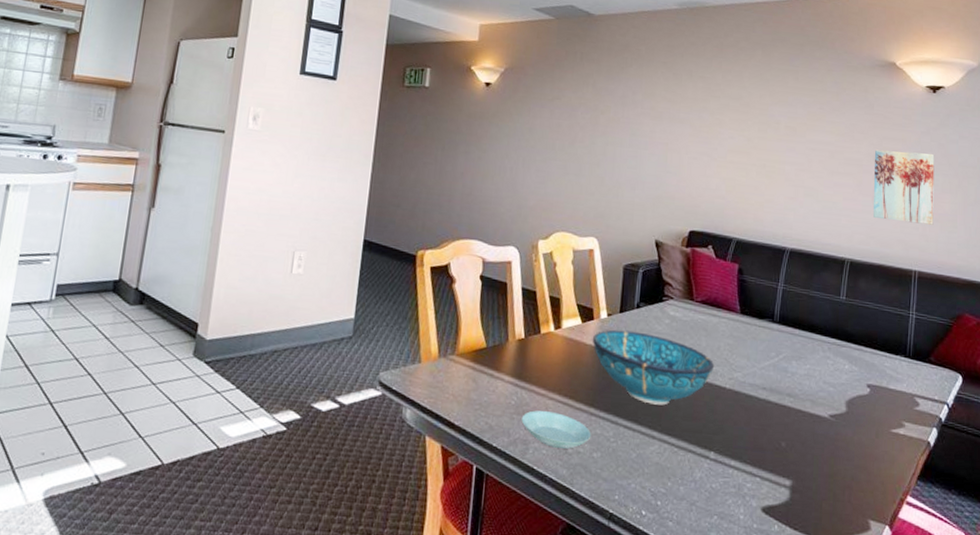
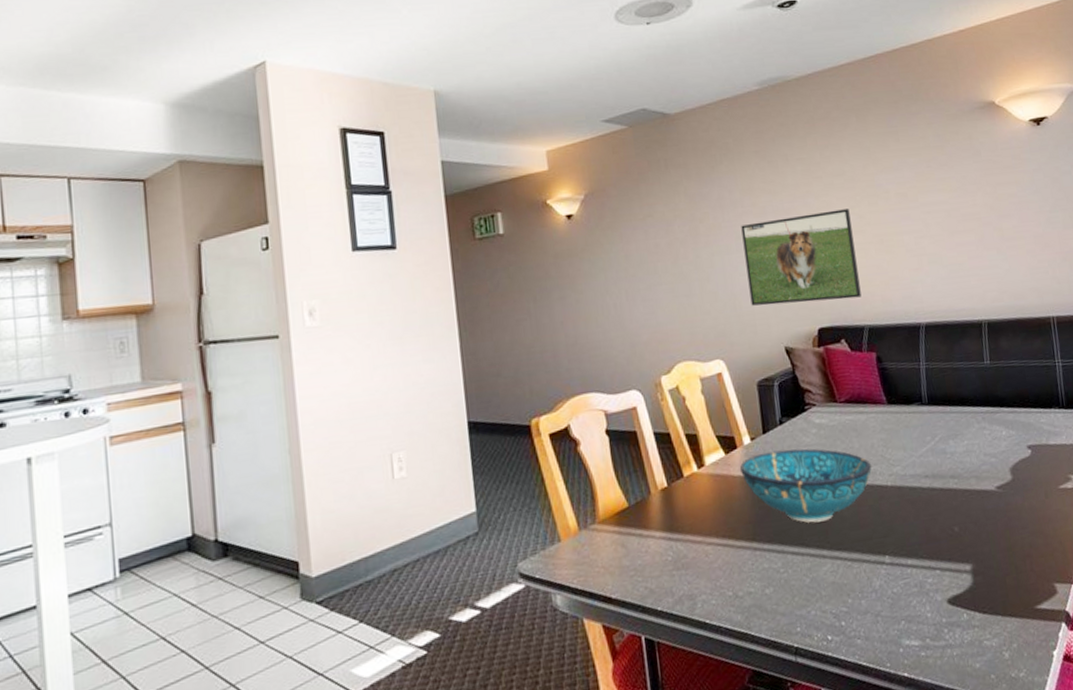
saucer: present [521,410,592,449] -> none [682,557,760,595]
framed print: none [632,124,739,212] -> present [741,209,862,306]
wall art: present [873,149,935,225] -> none [991,191,1062,271]

